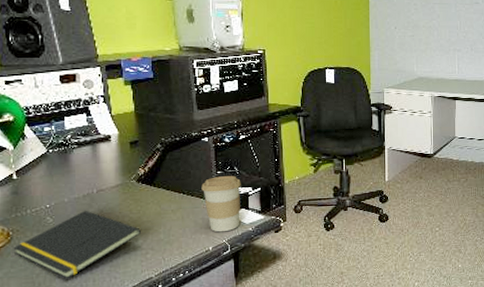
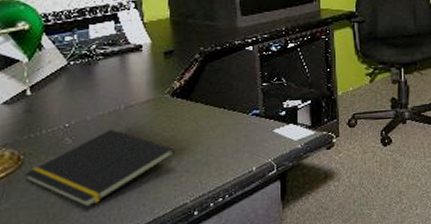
coffee cup: present [201,175,241,232] -> none [245,87,289,151]

